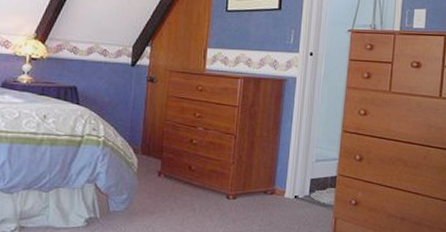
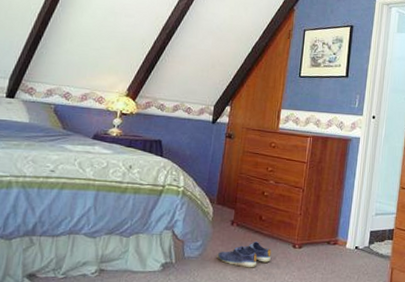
shoe: none [144,192,203,221] -> present [217,241,272,268]

